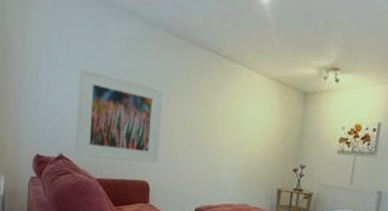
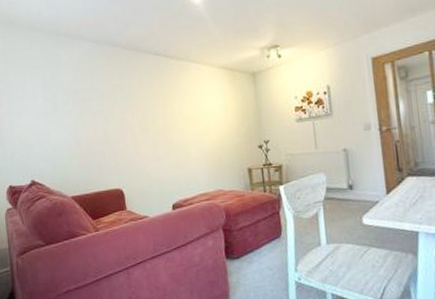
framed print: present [75,68,163,164] -> none [38,95,128,179]

